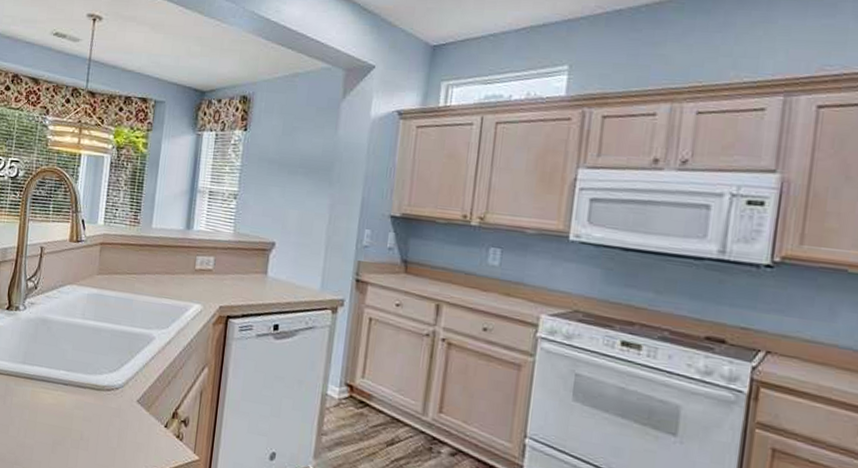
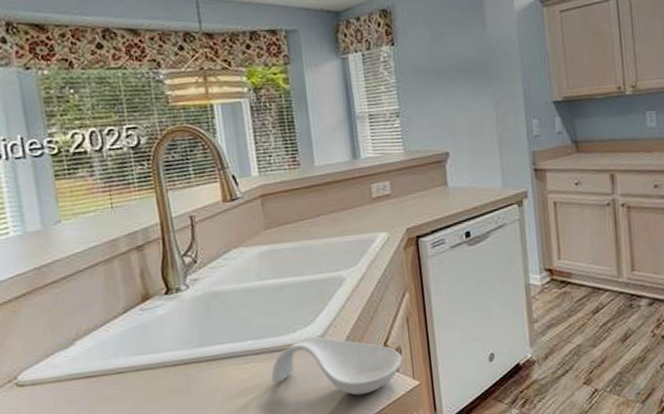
spoon rest: none [71,382,188,453] -> present [271,336,402,396]

